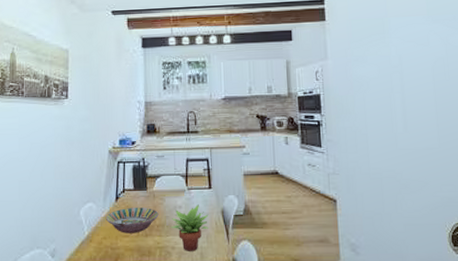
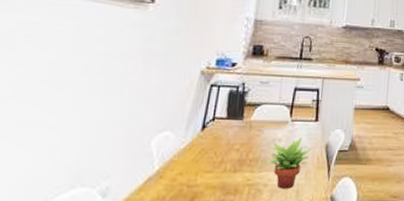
serving bowl: present [105,208,159,233] -> none [184,139,254,169]

